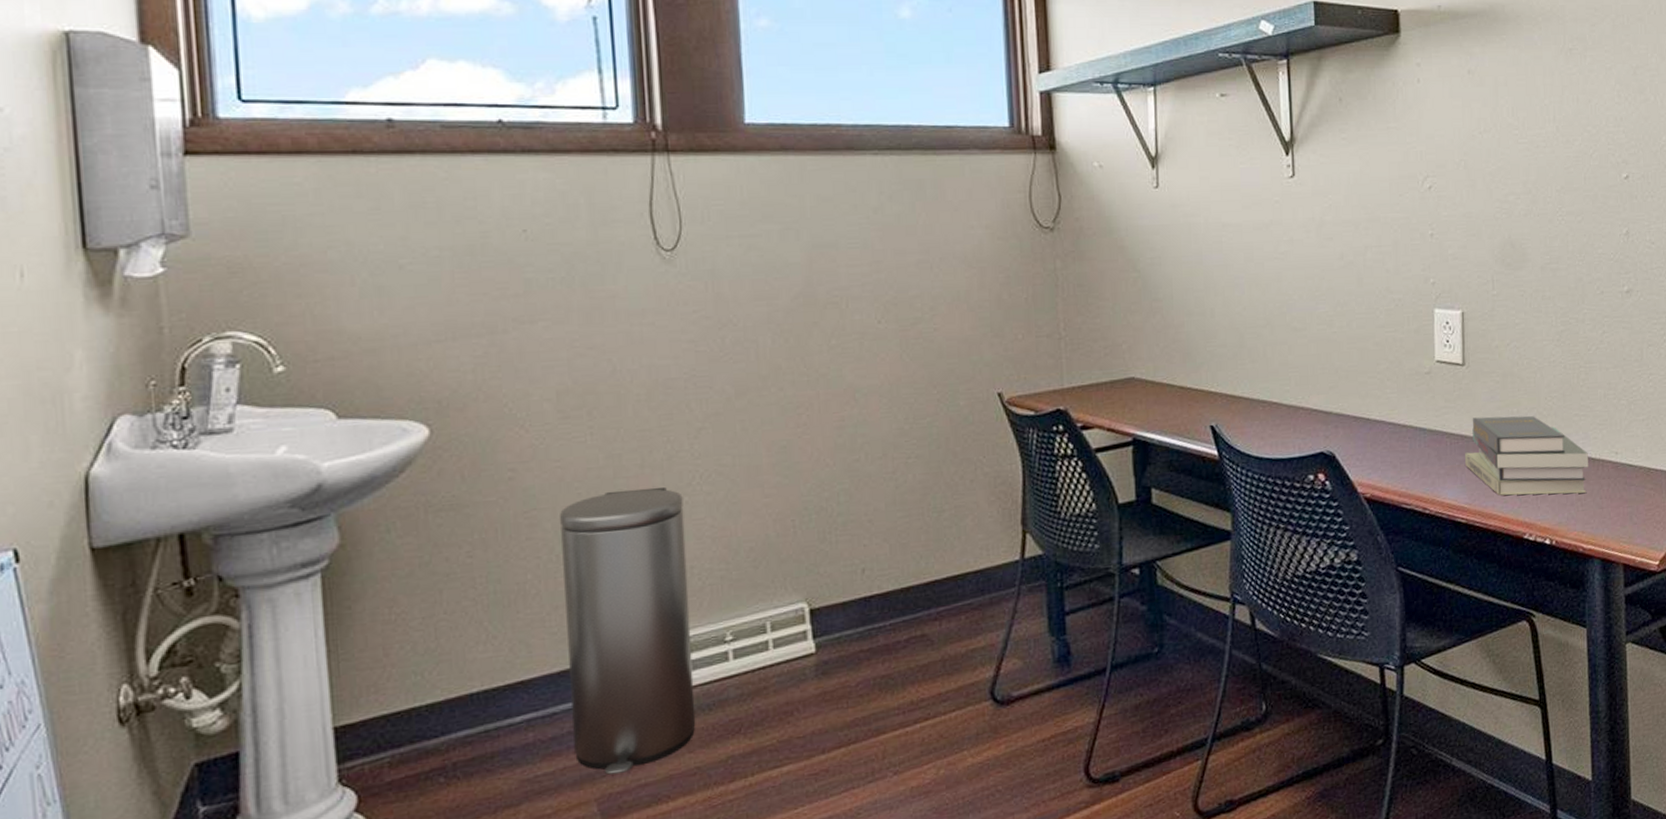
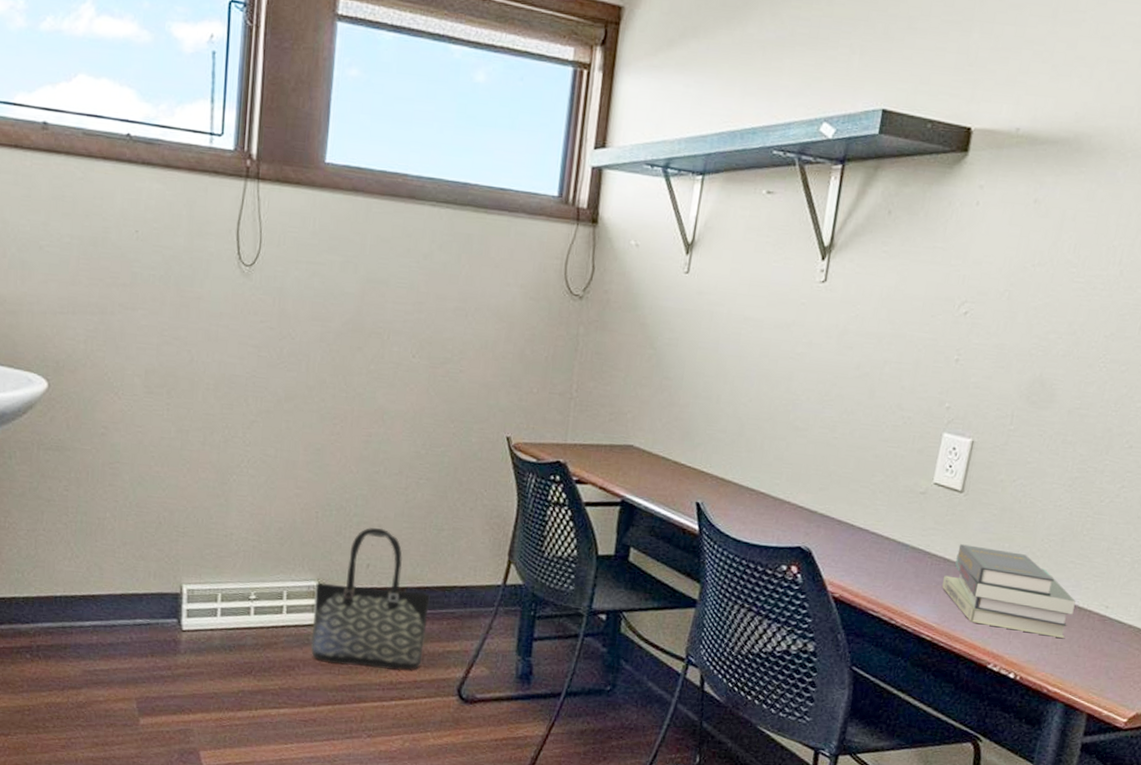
pedal bin: present [558,487,696,776] -> none [125,459,232,684]
tote bag: none [803,523,944,697] -> present [311,527,430,670]

